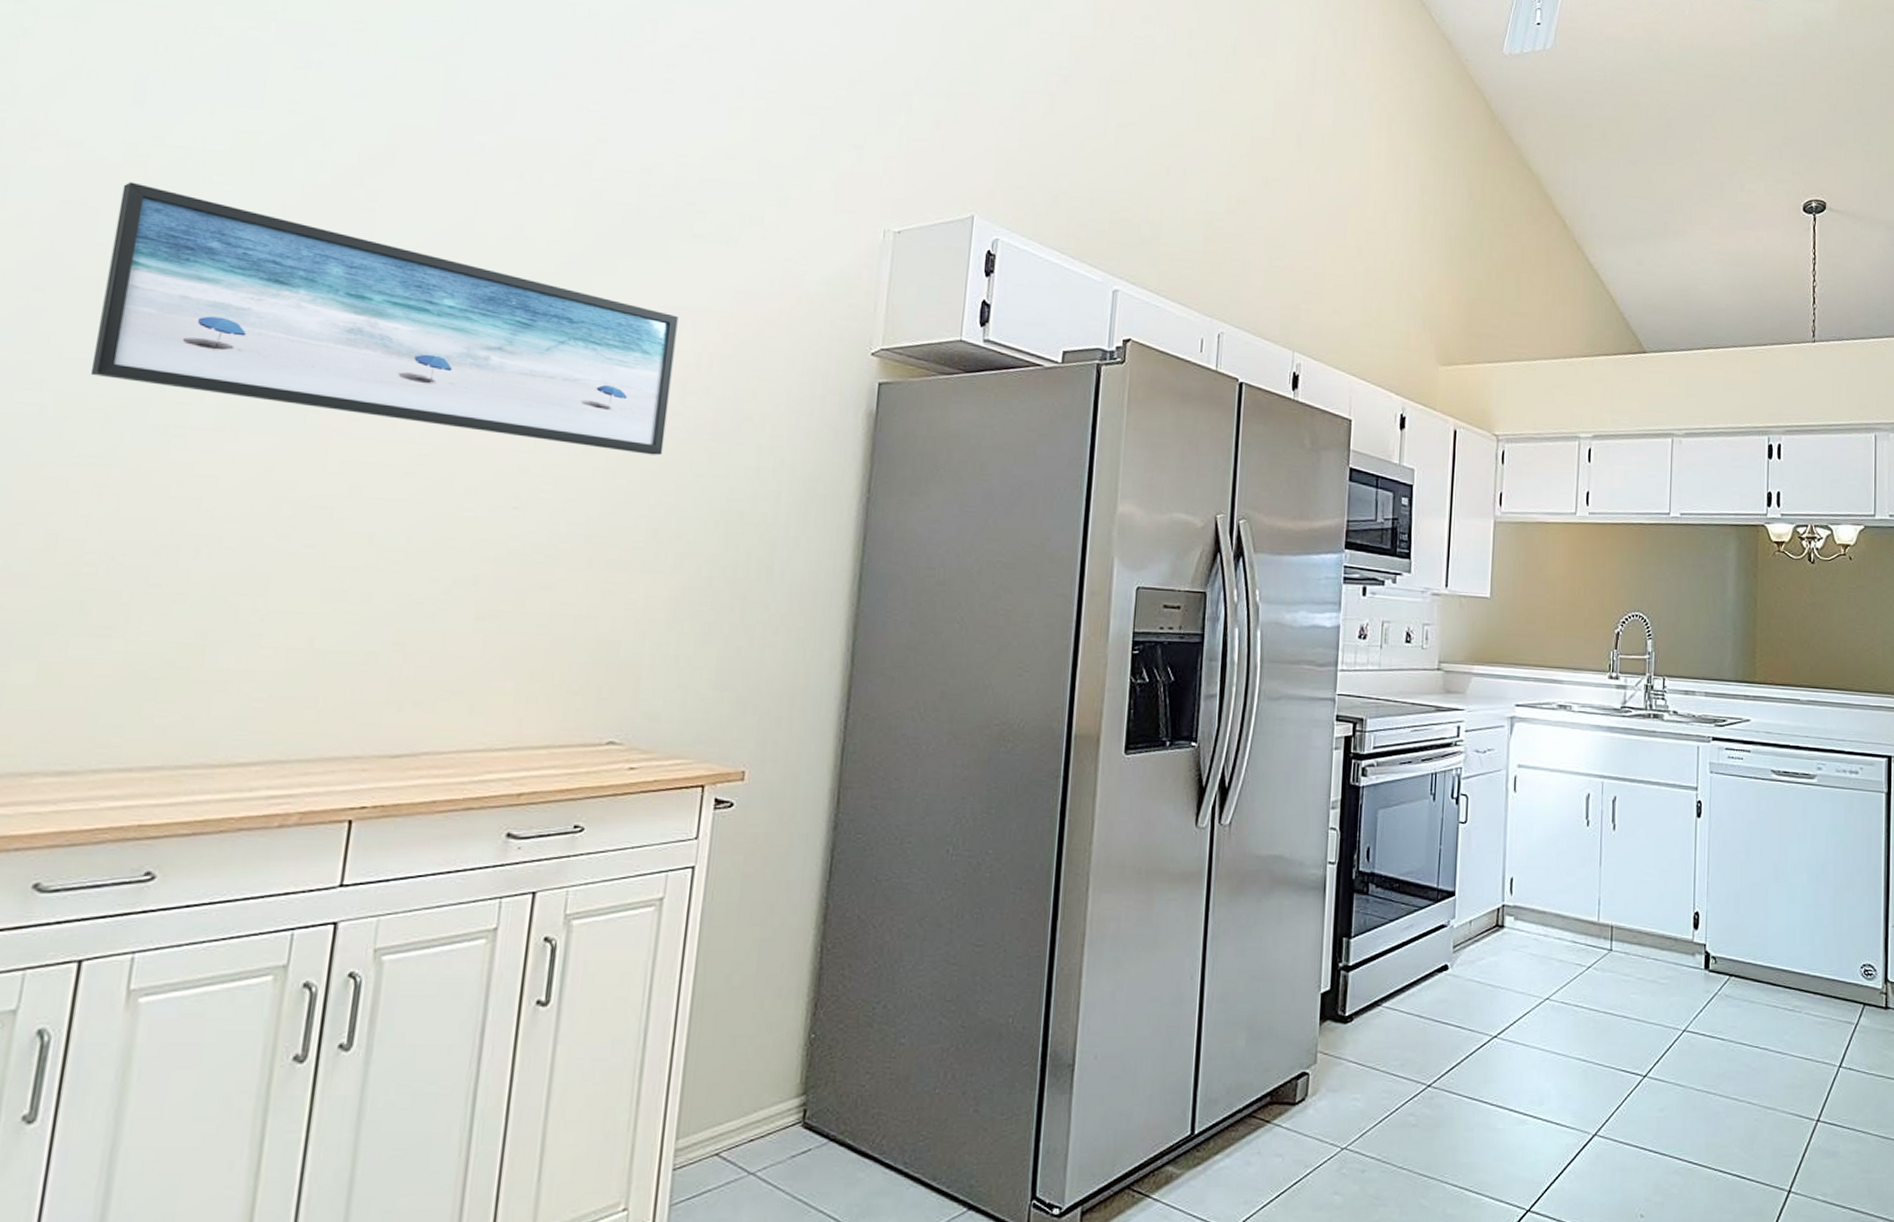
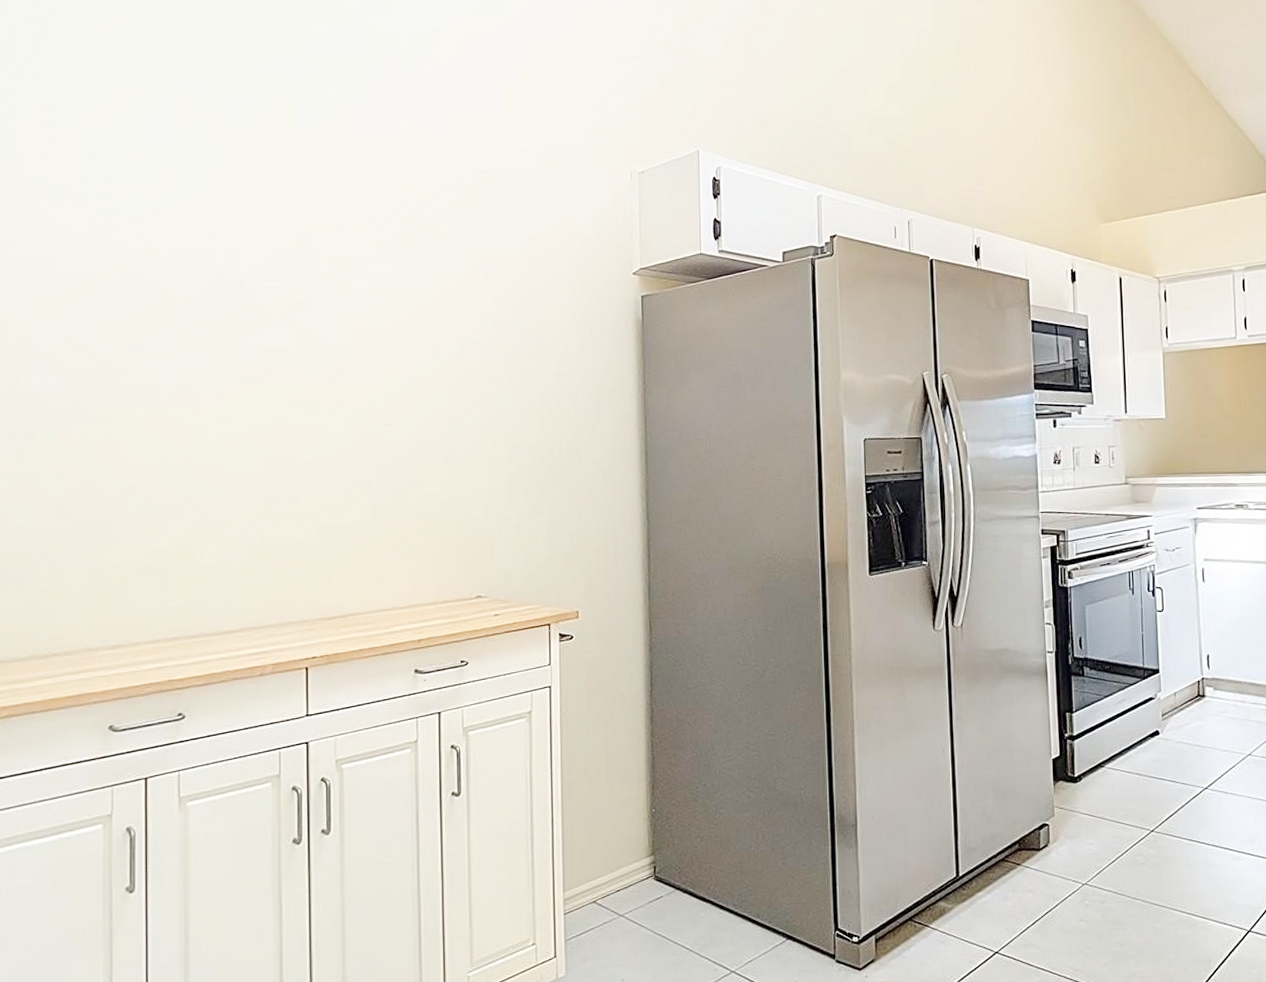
wall art: present [90,181,678,456] -> none [91,213,487,374]

